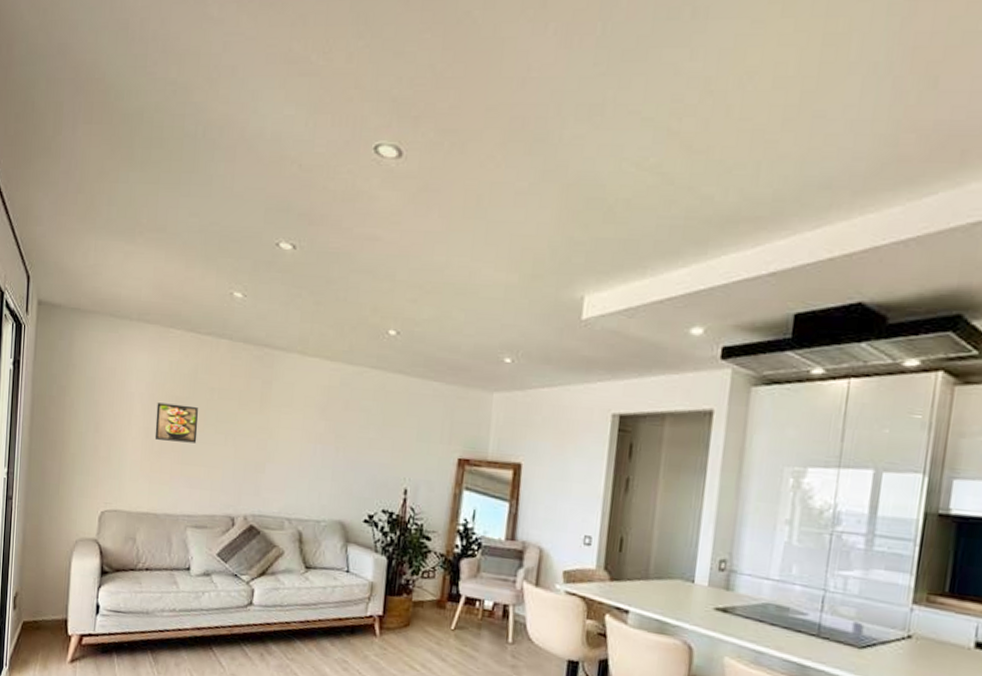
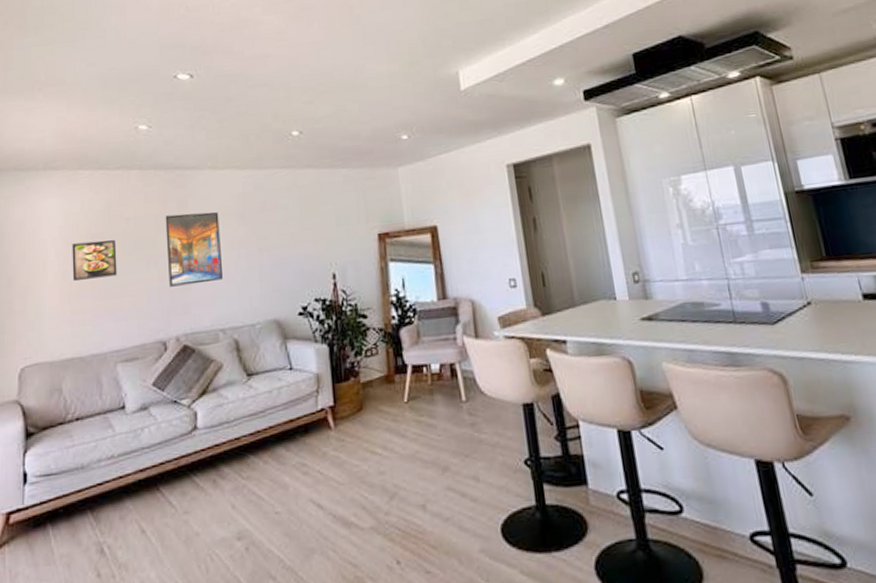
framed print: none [244,393,301,470] -> present [165,211,224,287]

